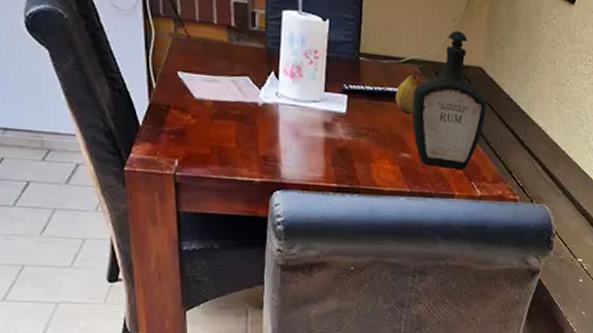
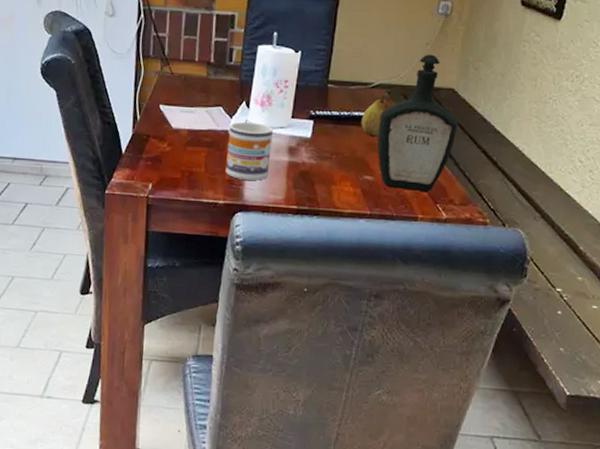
mug: none [258,93,306,157] -> present [226,121,273,180]

